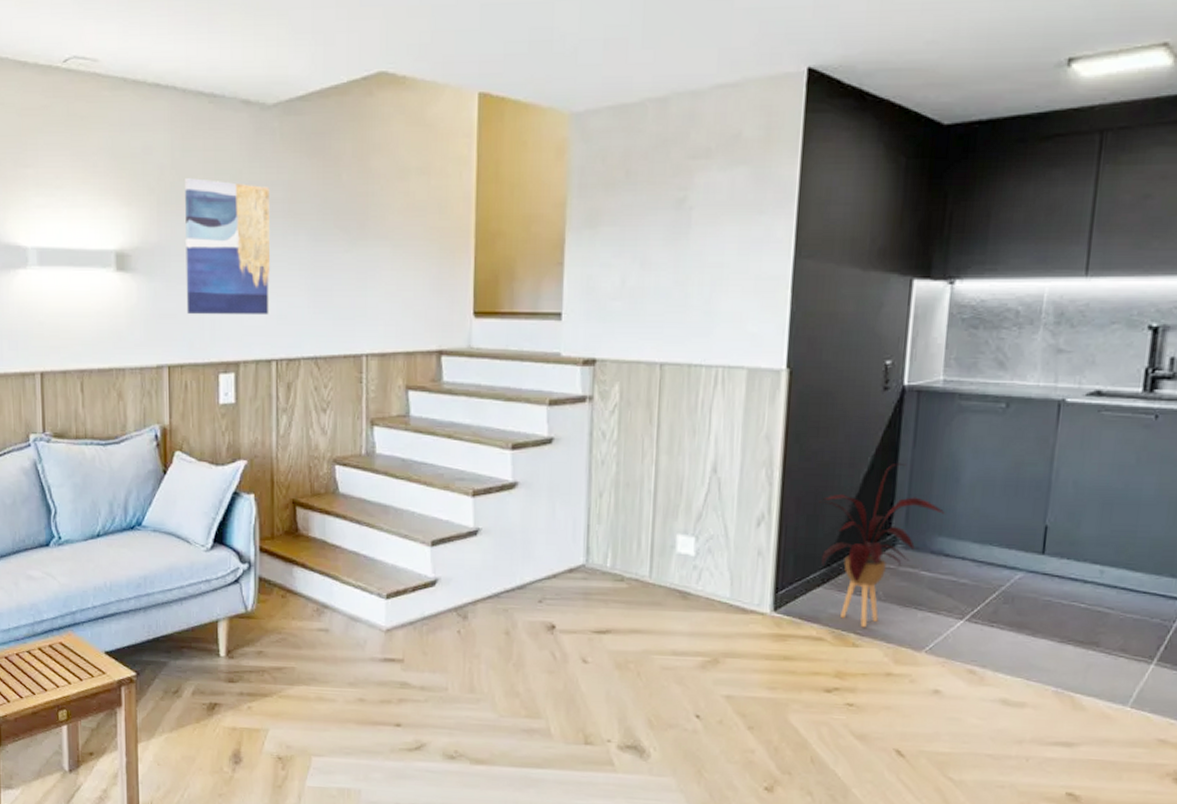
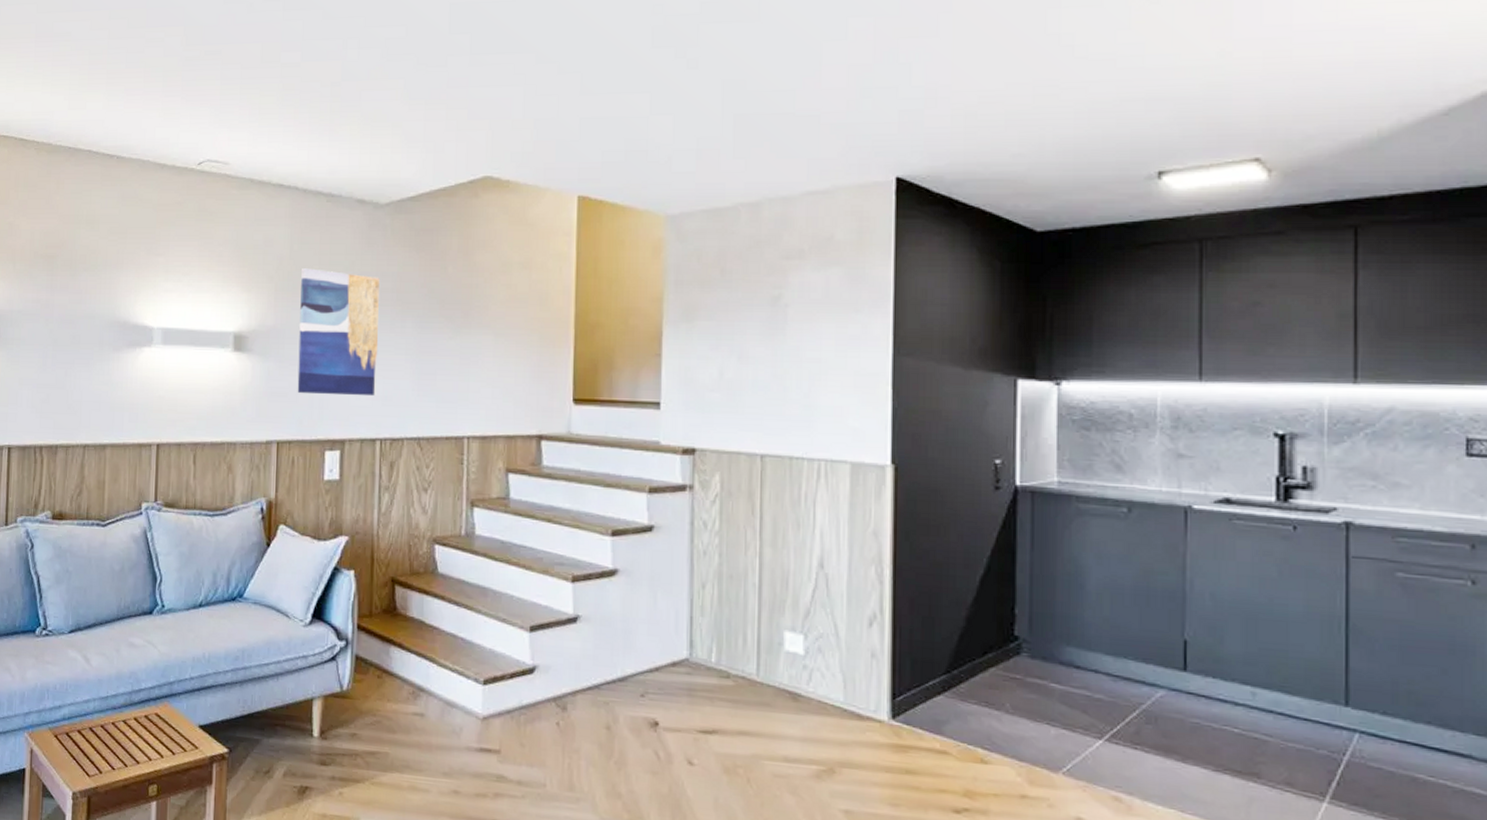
house plant: present [819,462,945,628] -> none [934,565,1072,743]

